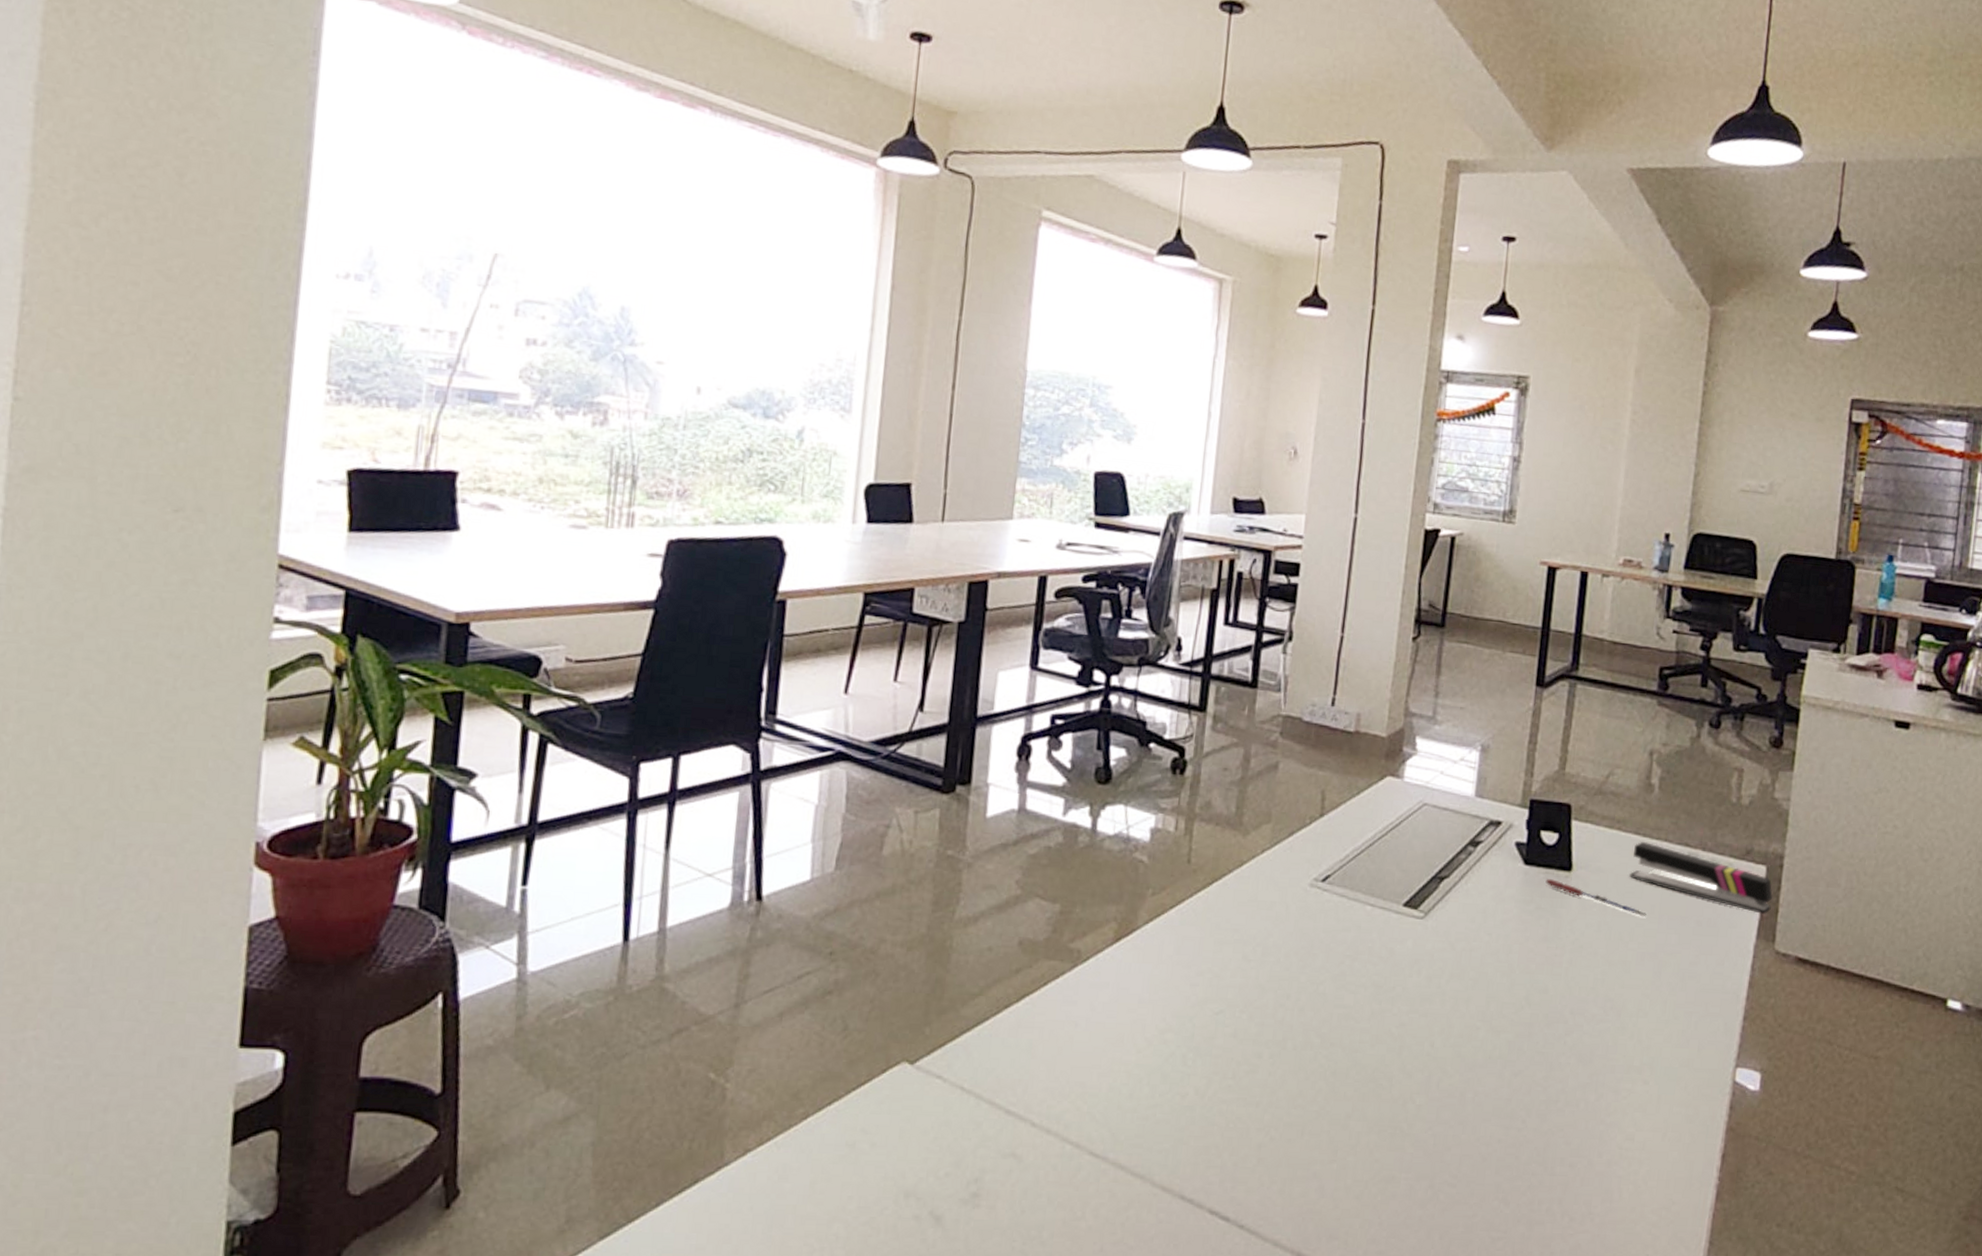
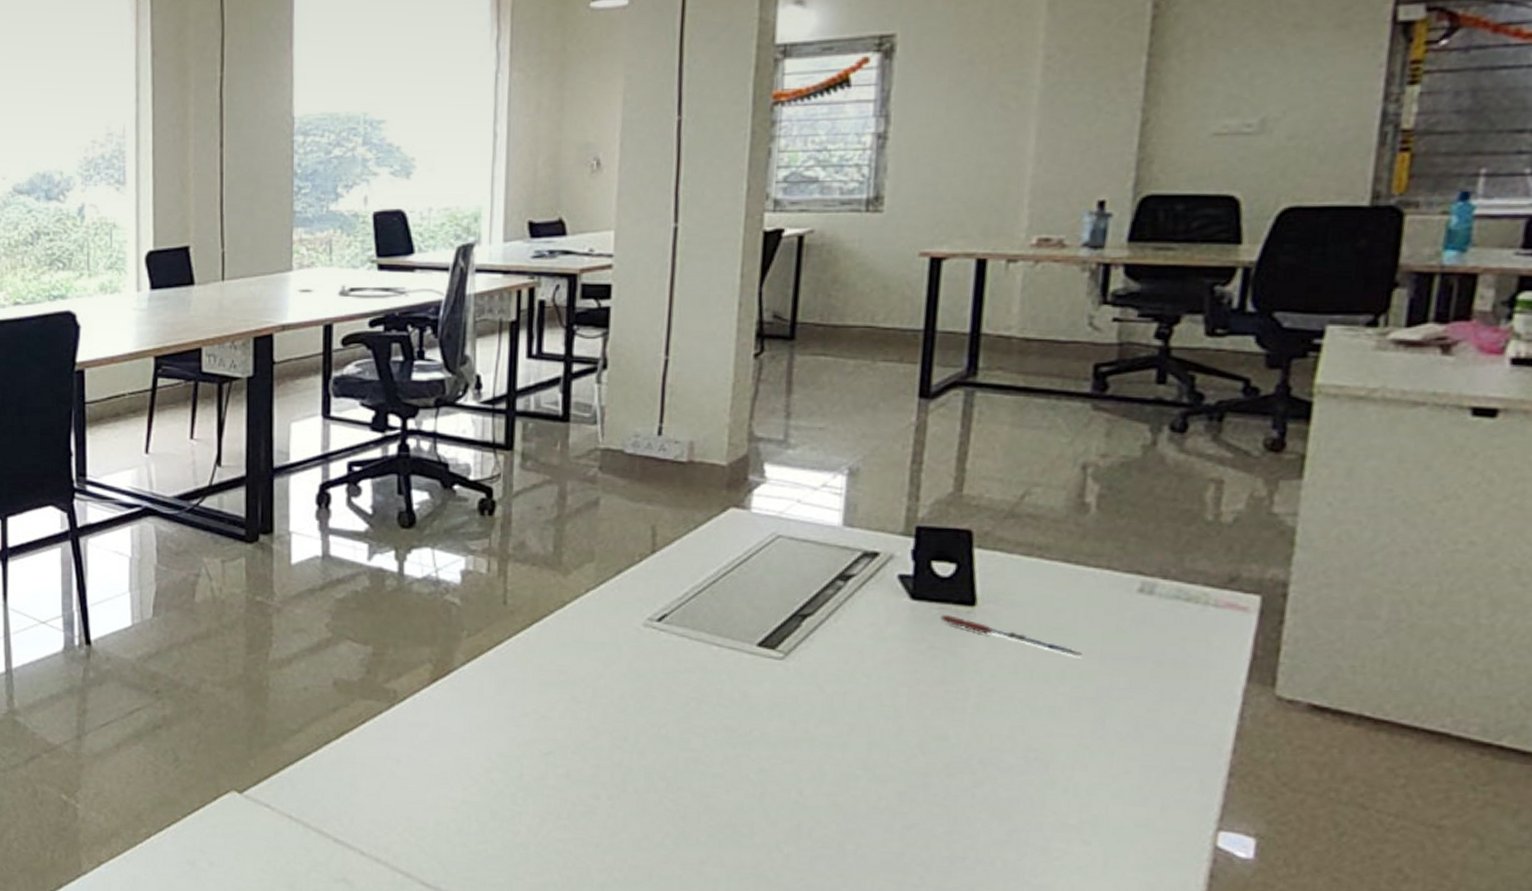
stapler: present [1629,842,1773,915] -> none [1056,571,1273,654]

